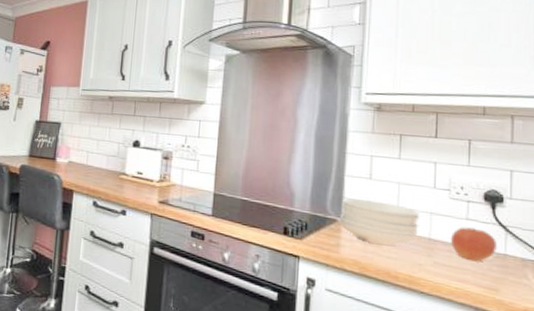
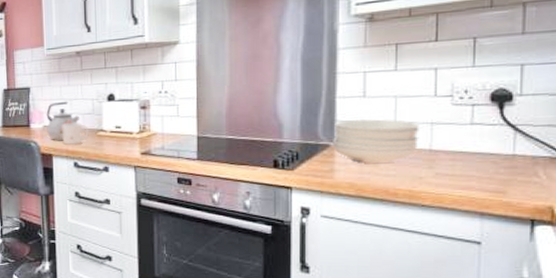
kettle: none [71,140,105,178] -> present [46,101,80,140]
mug: none [85,162,113,184] -> present [62,123,90,145]
fruit: present [451,226,497,261] -> none [454,132,504,166]

